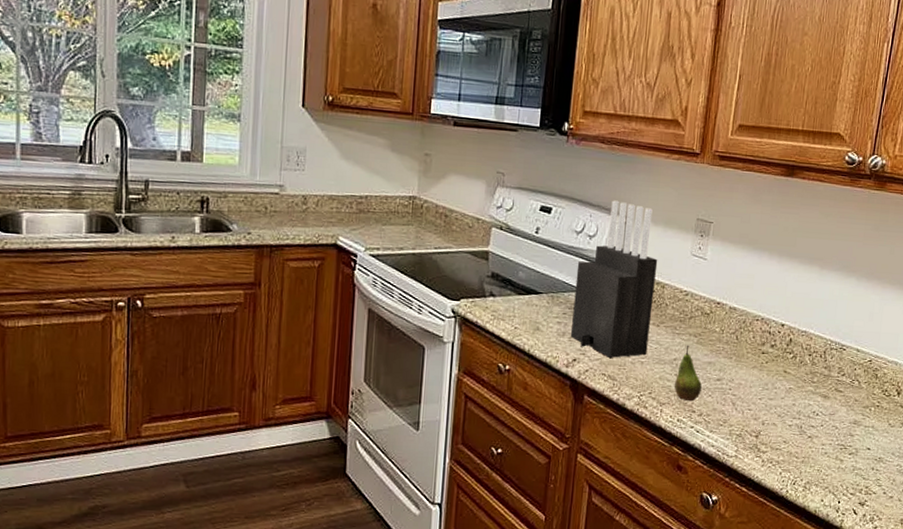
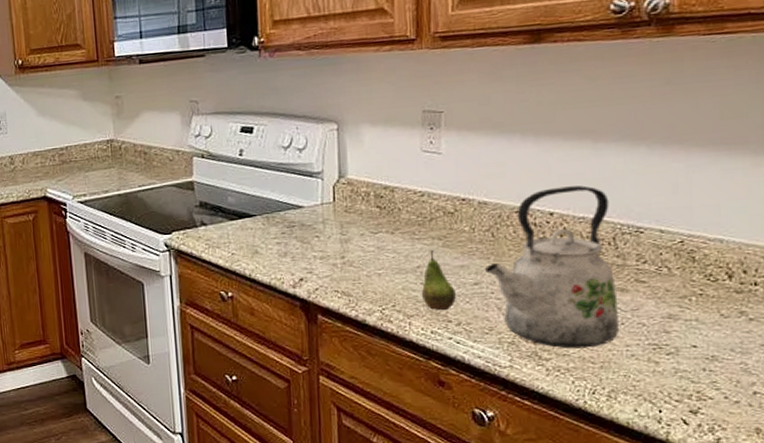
knife block: present [570,200,658,359] -> none [289,107,384,274]
kettle: none [726,302,825,444] -> present [484,185,620,349]

